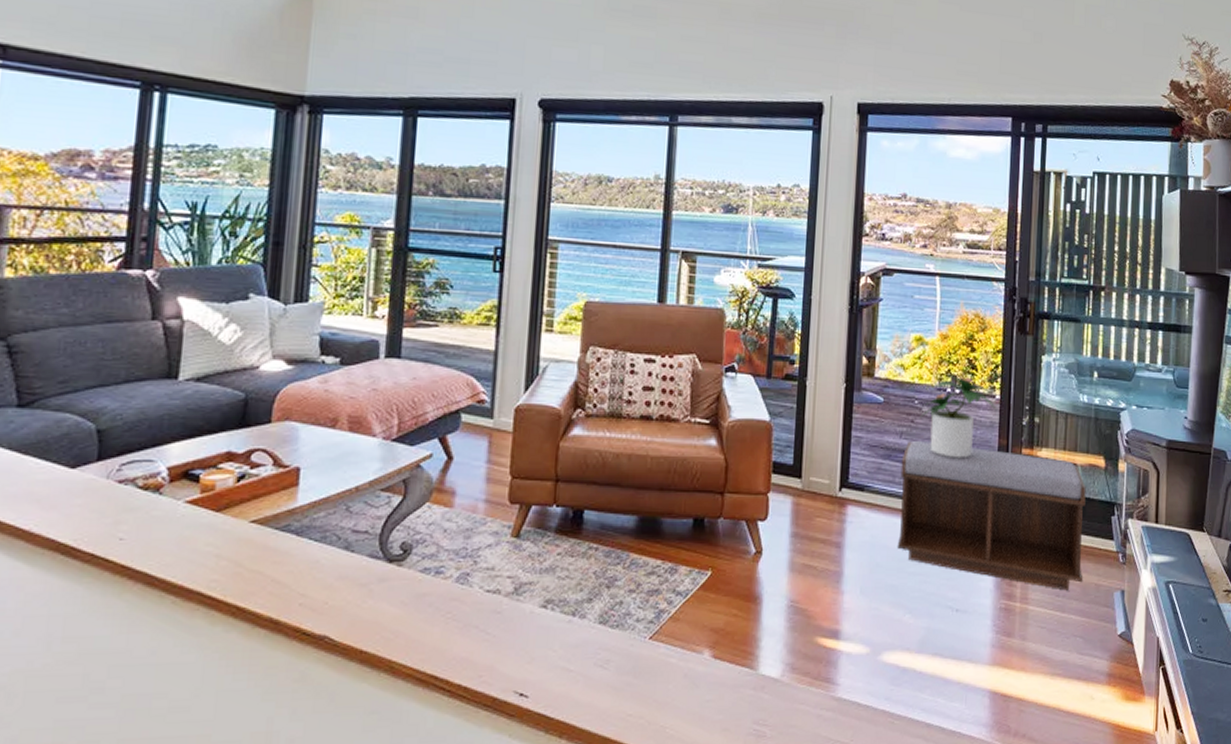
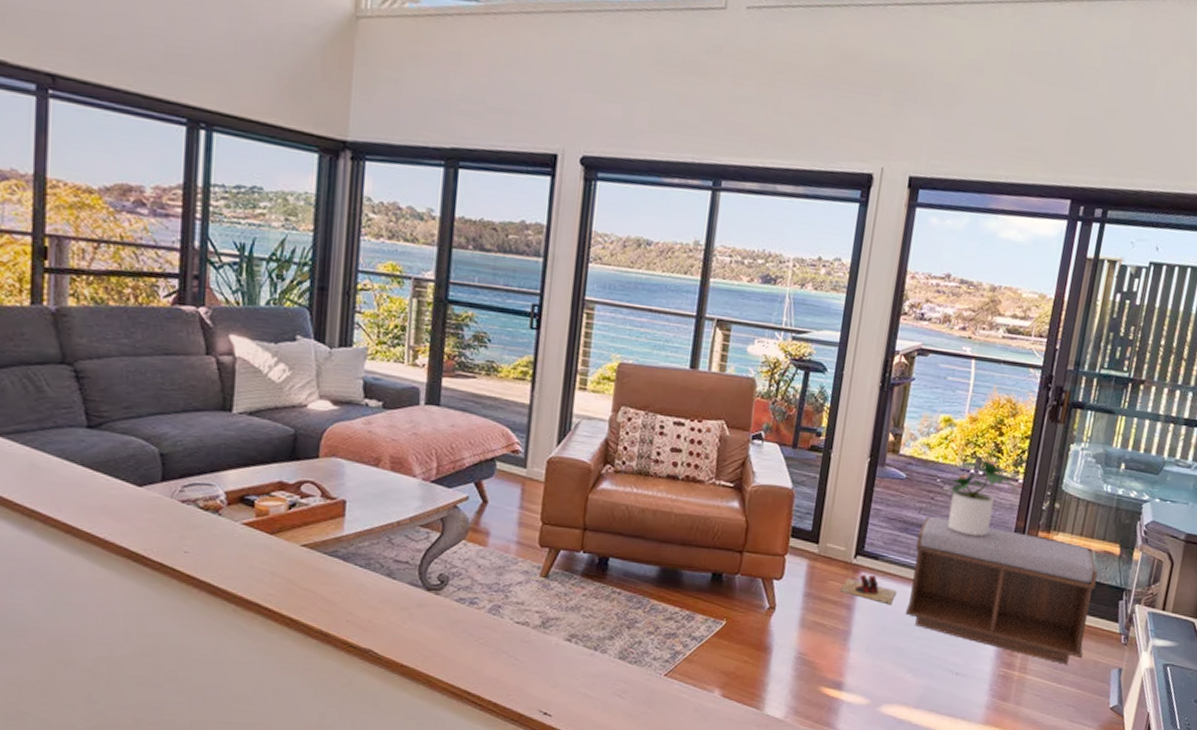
slippers: none [827,507,887,538] -> present [839,574,897,604]

